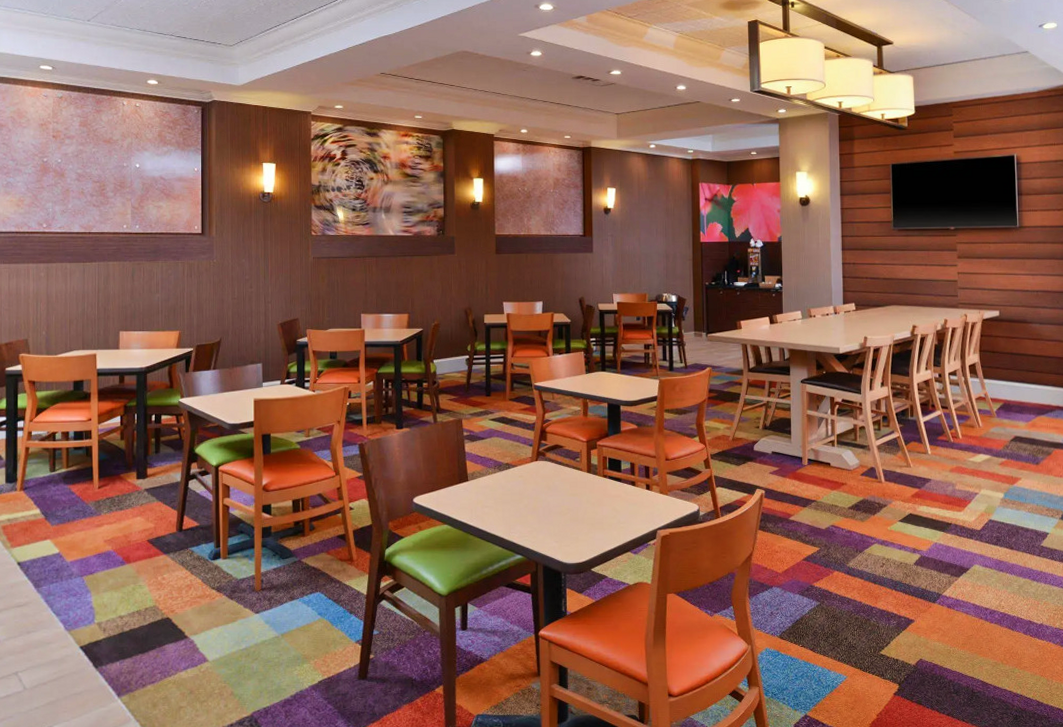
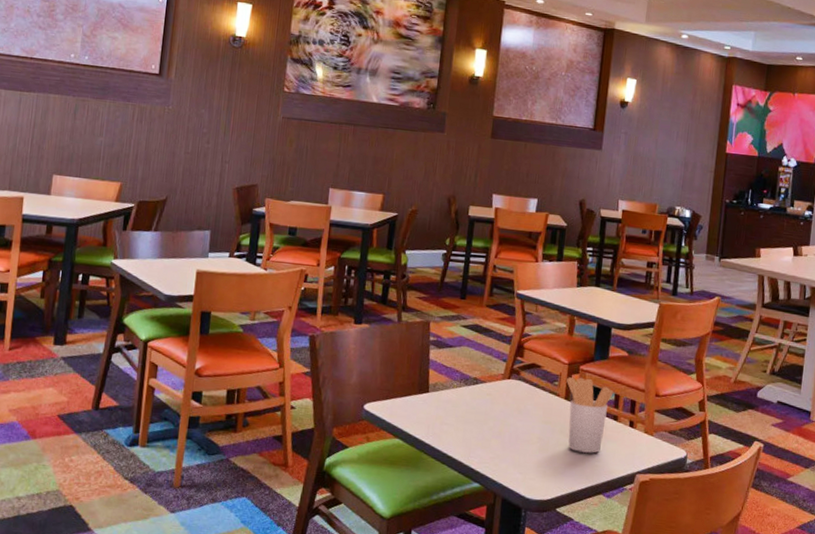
utensil holder: none [587,452,629,517] -> present [566,377,614,453]

